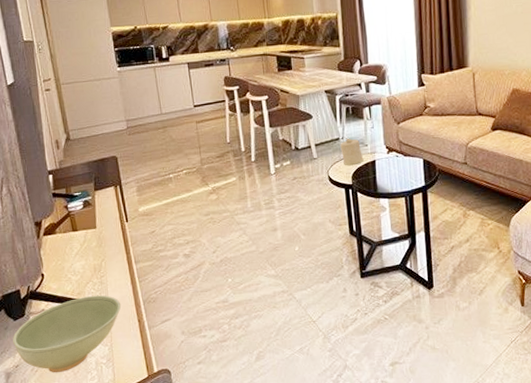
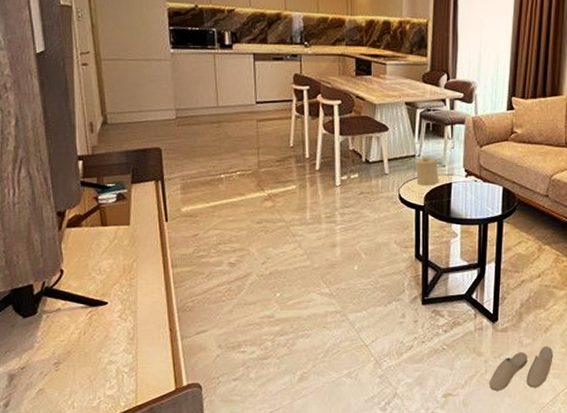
bowl: present [13,295,122,373] -> none [20,298,152,379]
slippers: none [433,308,490,356] -> present [489,346,553,391]

